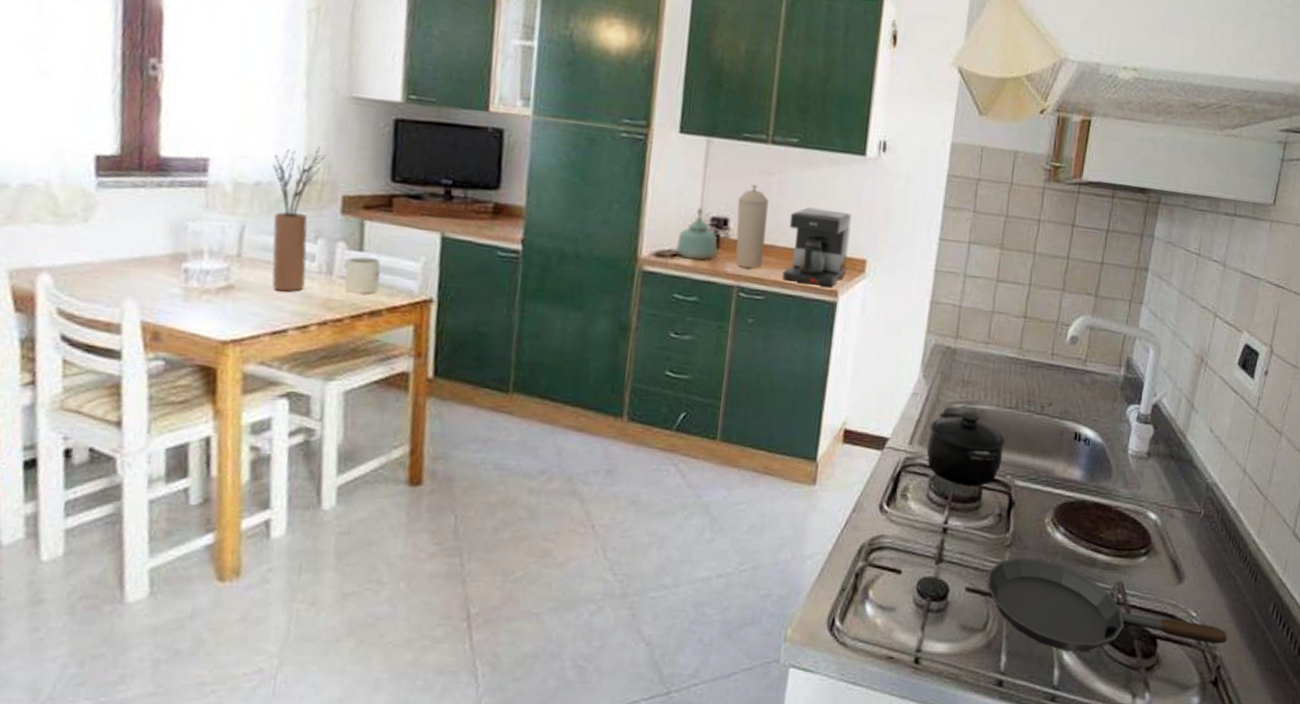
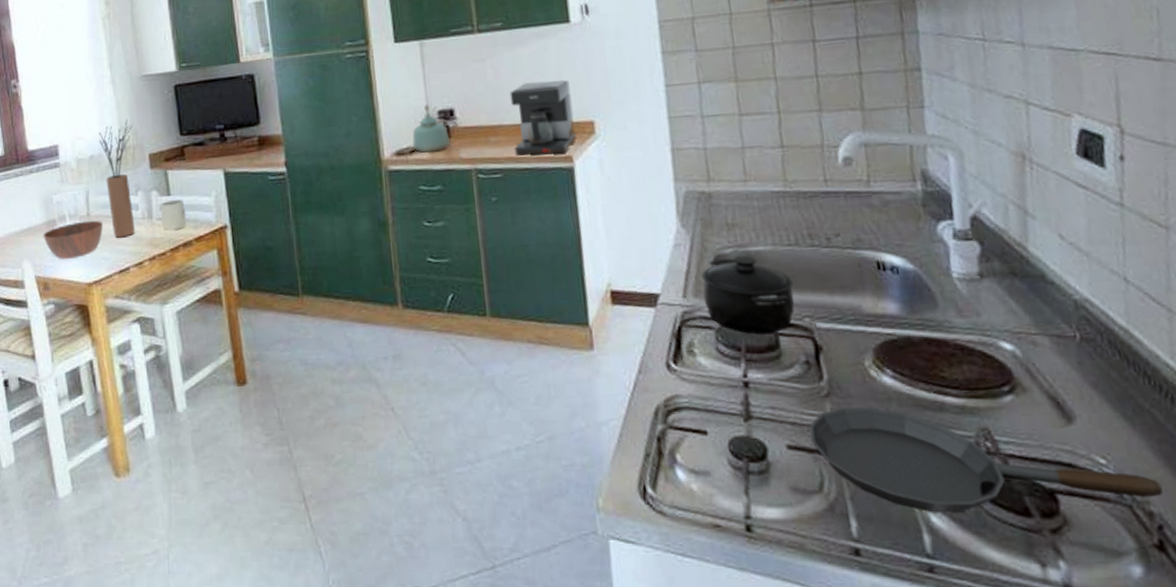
bowl: none [163,261,259,308] -> present [43,220,103,260]
canister: present [735,184,770,269] -> none [458,73,494,151]

